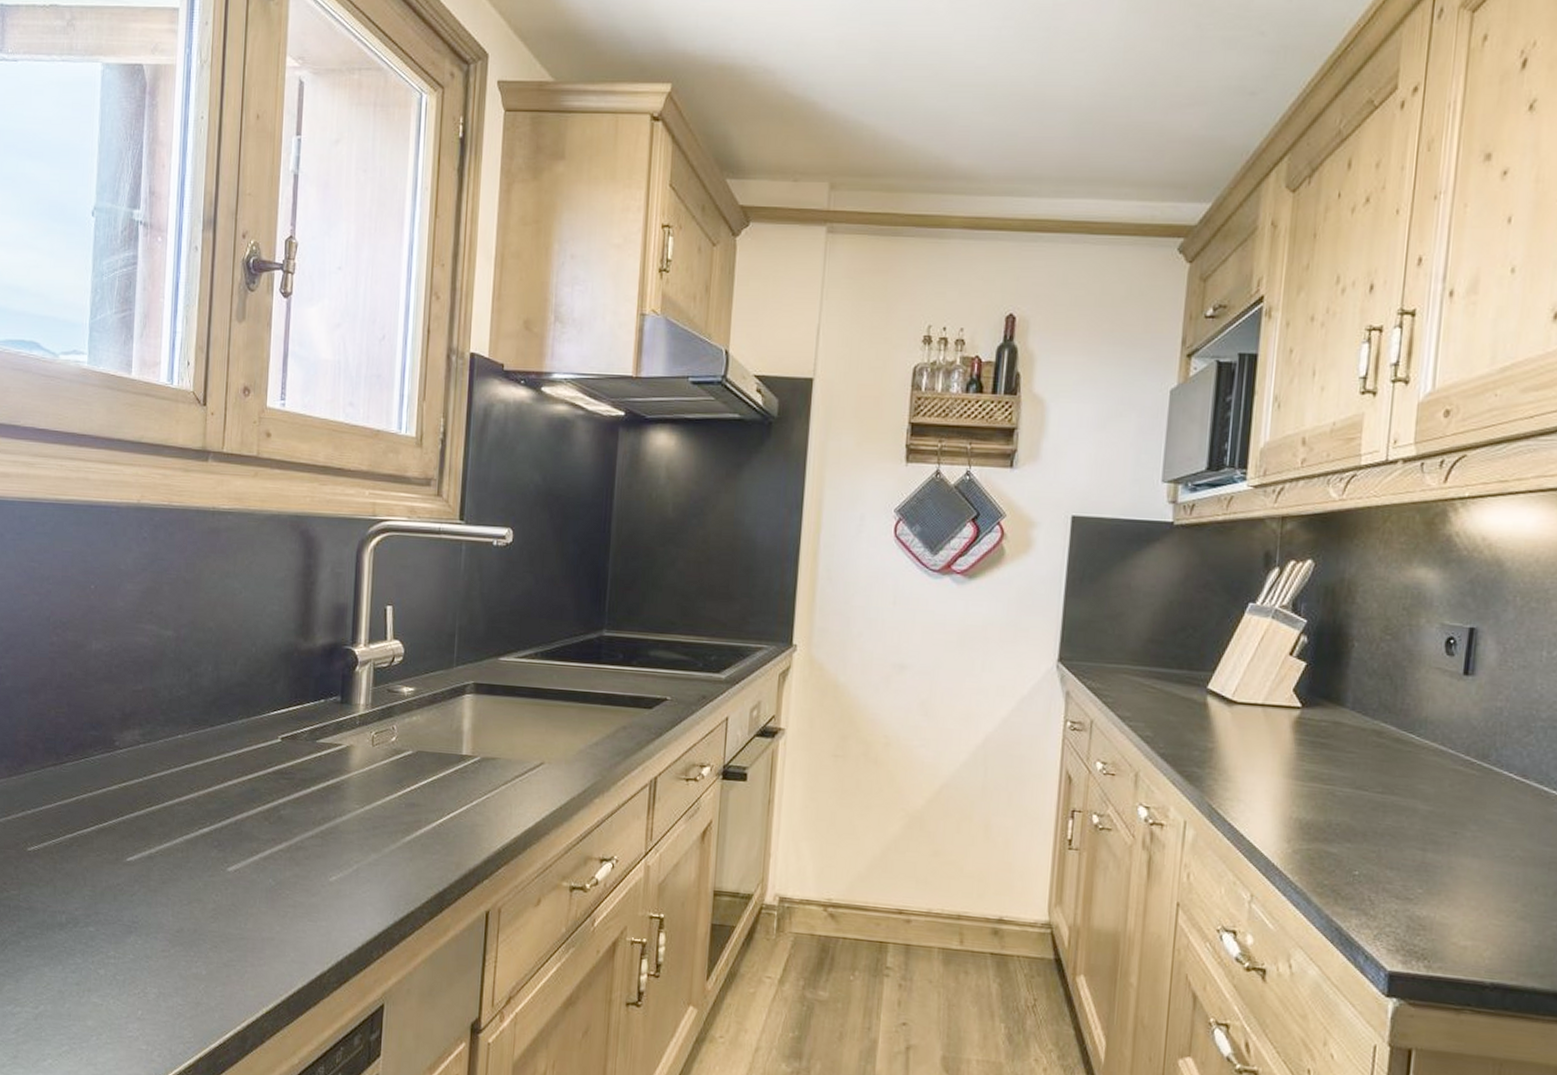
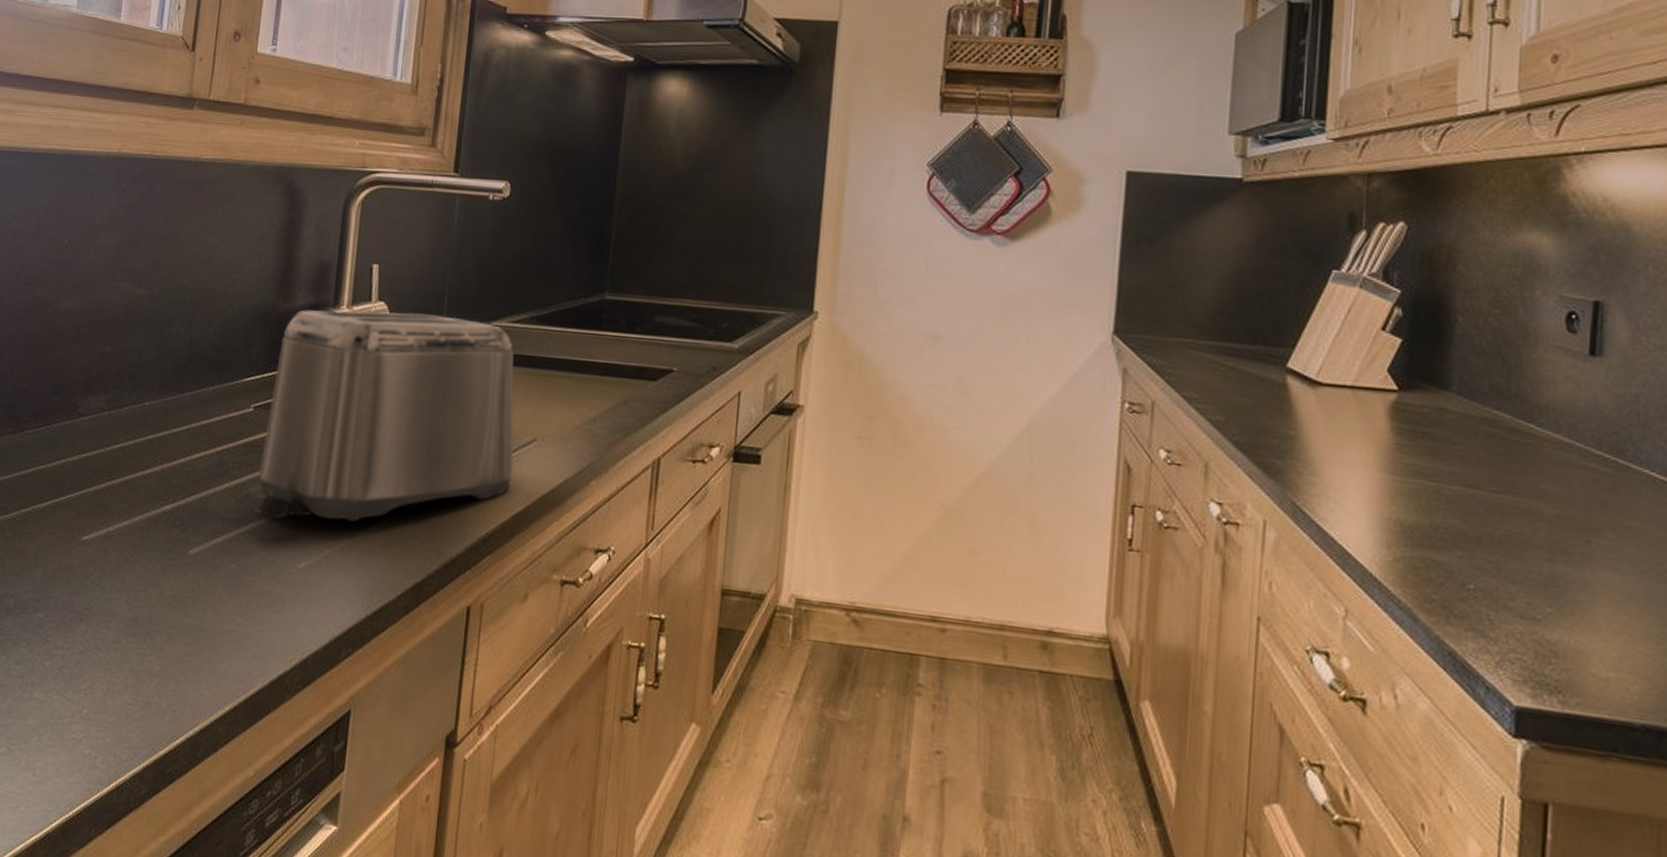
toaster: none [284,648,525,840] -> present [252,310,514,522]

